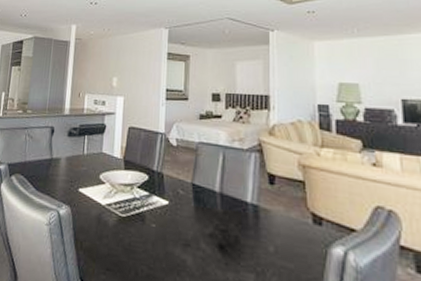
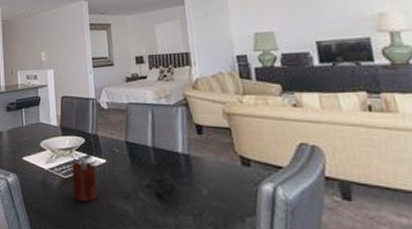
candle: none [128,198,156,246] -> present [71,160,98,202]

